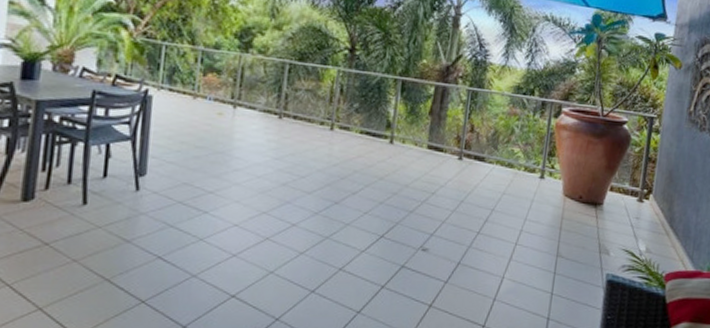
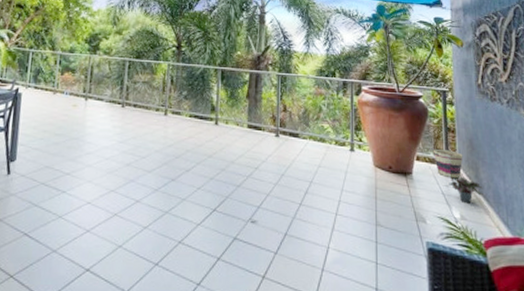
basket: none [629,179,660,211] -> present [434,148,463,179]
potted plant: none [639,209,674,237] -> present [449,177,483,204]

